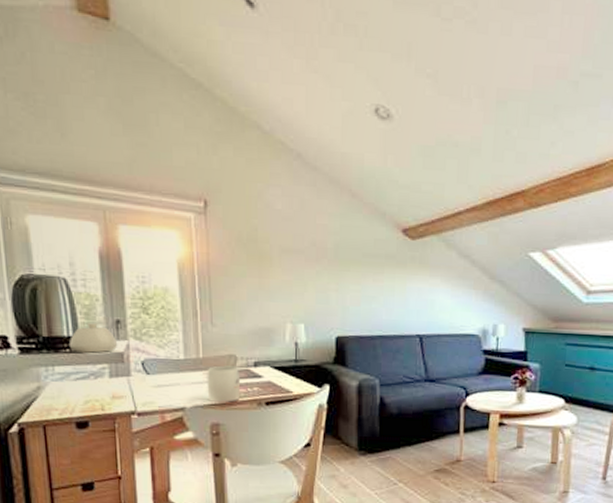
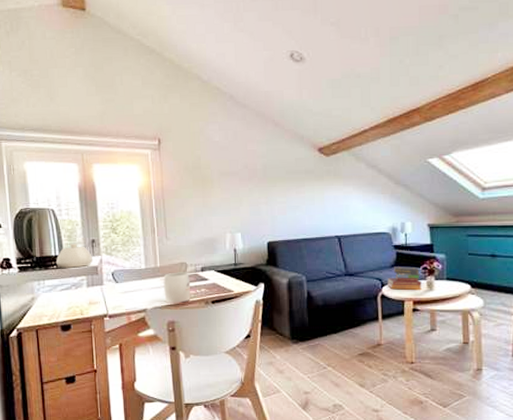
books: none [472,374,512,403] -> present [387,266,422,291]

